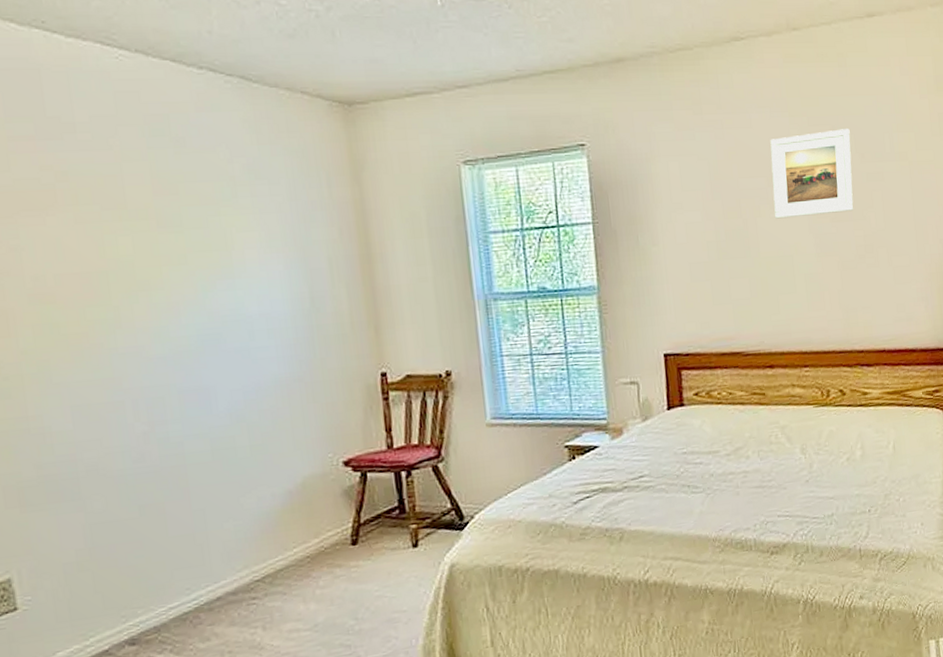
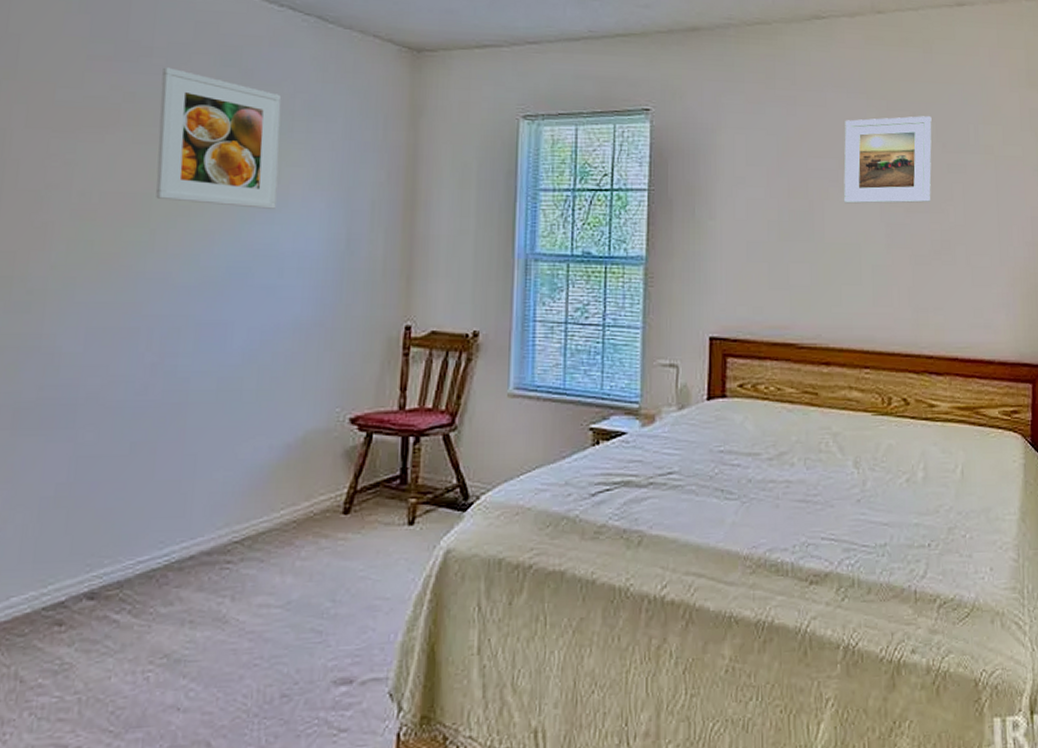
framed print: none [90,142,235,277] -> present [156,67,282,209]

